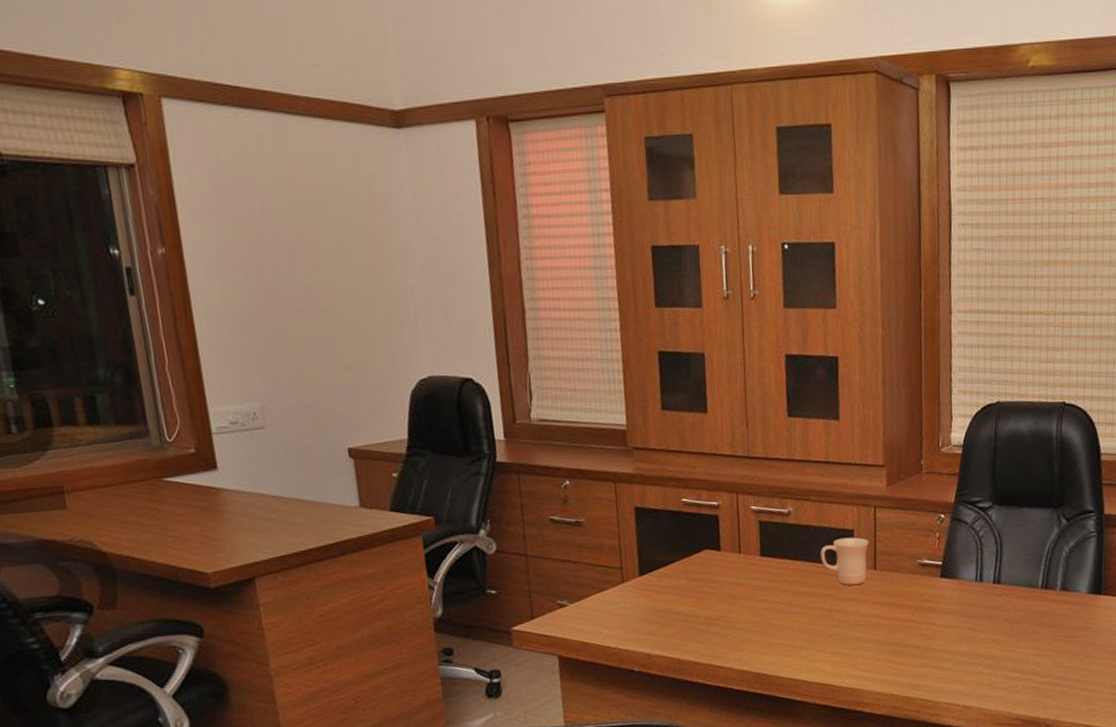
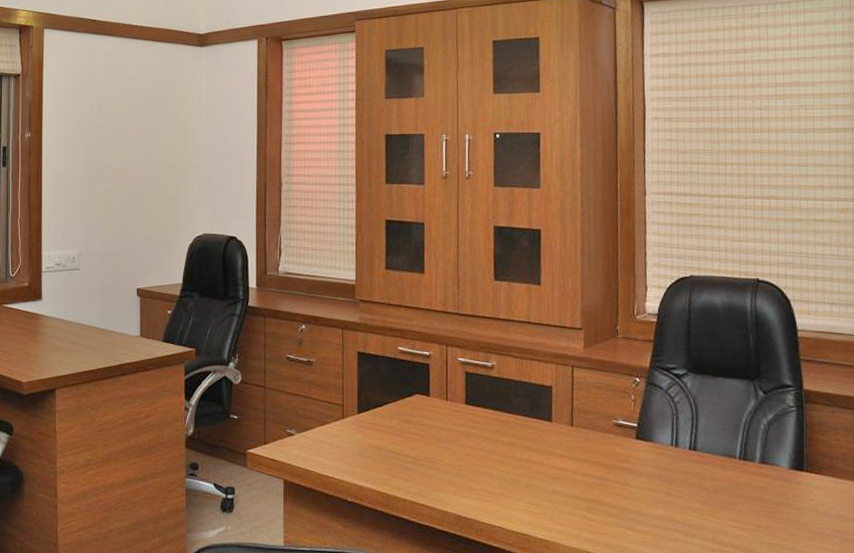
mug: present [820,537,870,586] -> none [520,393,567,440]

